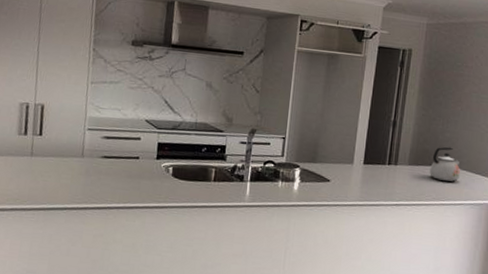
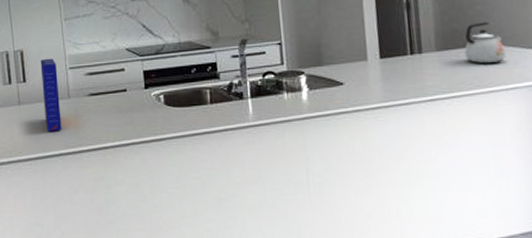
cereal box: none [55,116,76,186] -> present [40,58,62,131]

